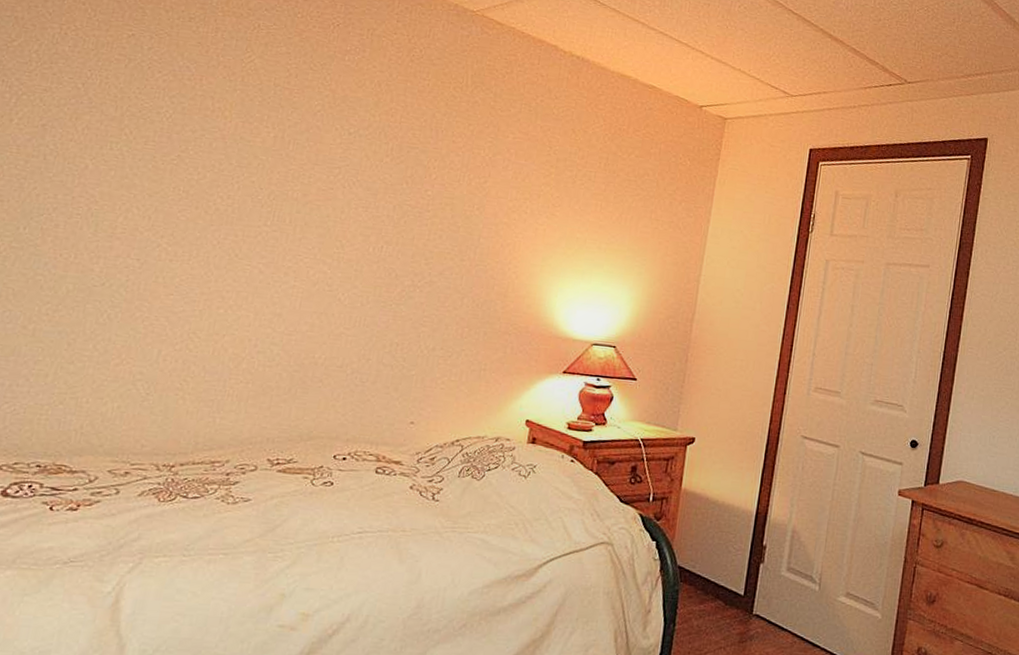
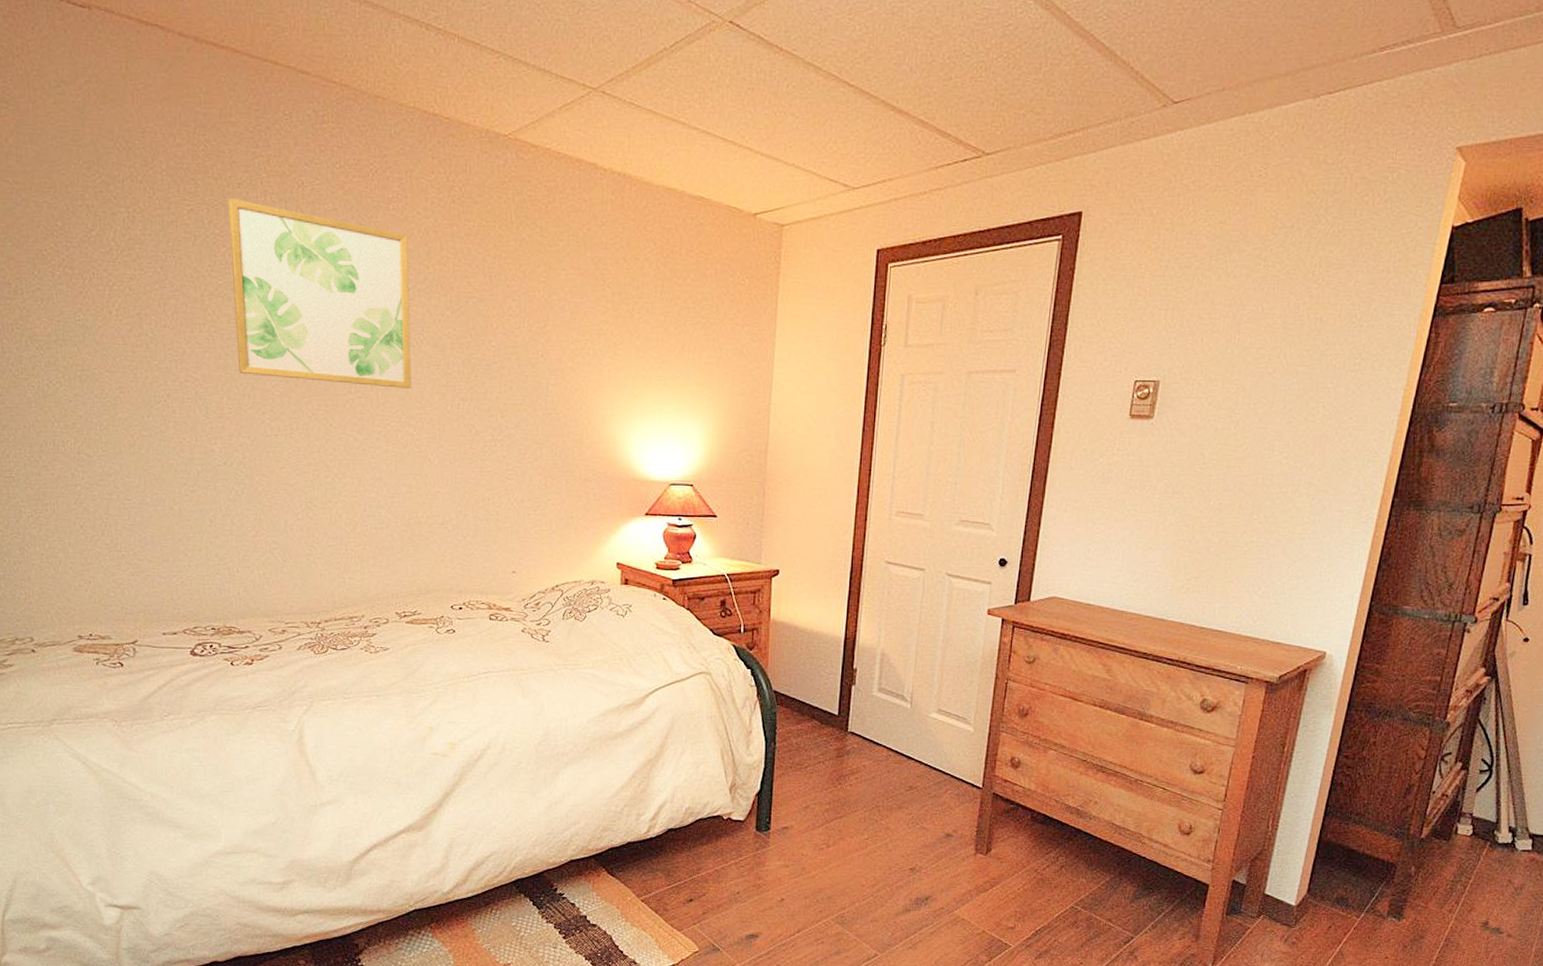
wall art: none [144,29,359,227] -> present [228,197,411,389]

